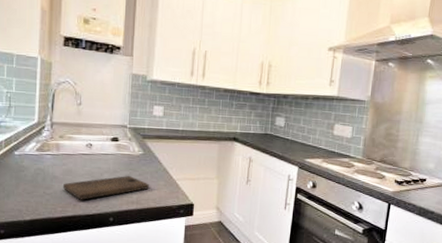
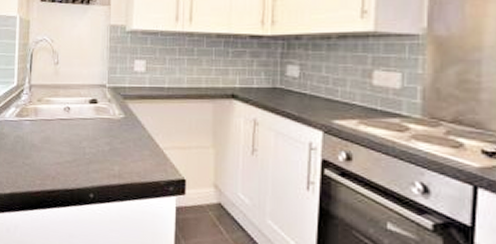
cutting board: present [62,176,149,200] -> none [41,144,132,172]

